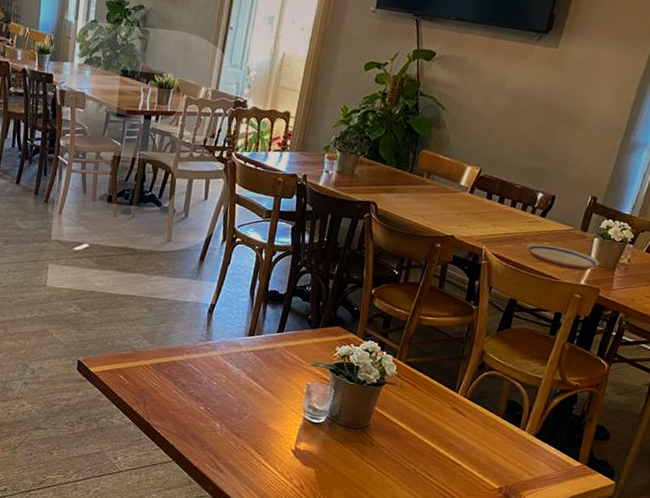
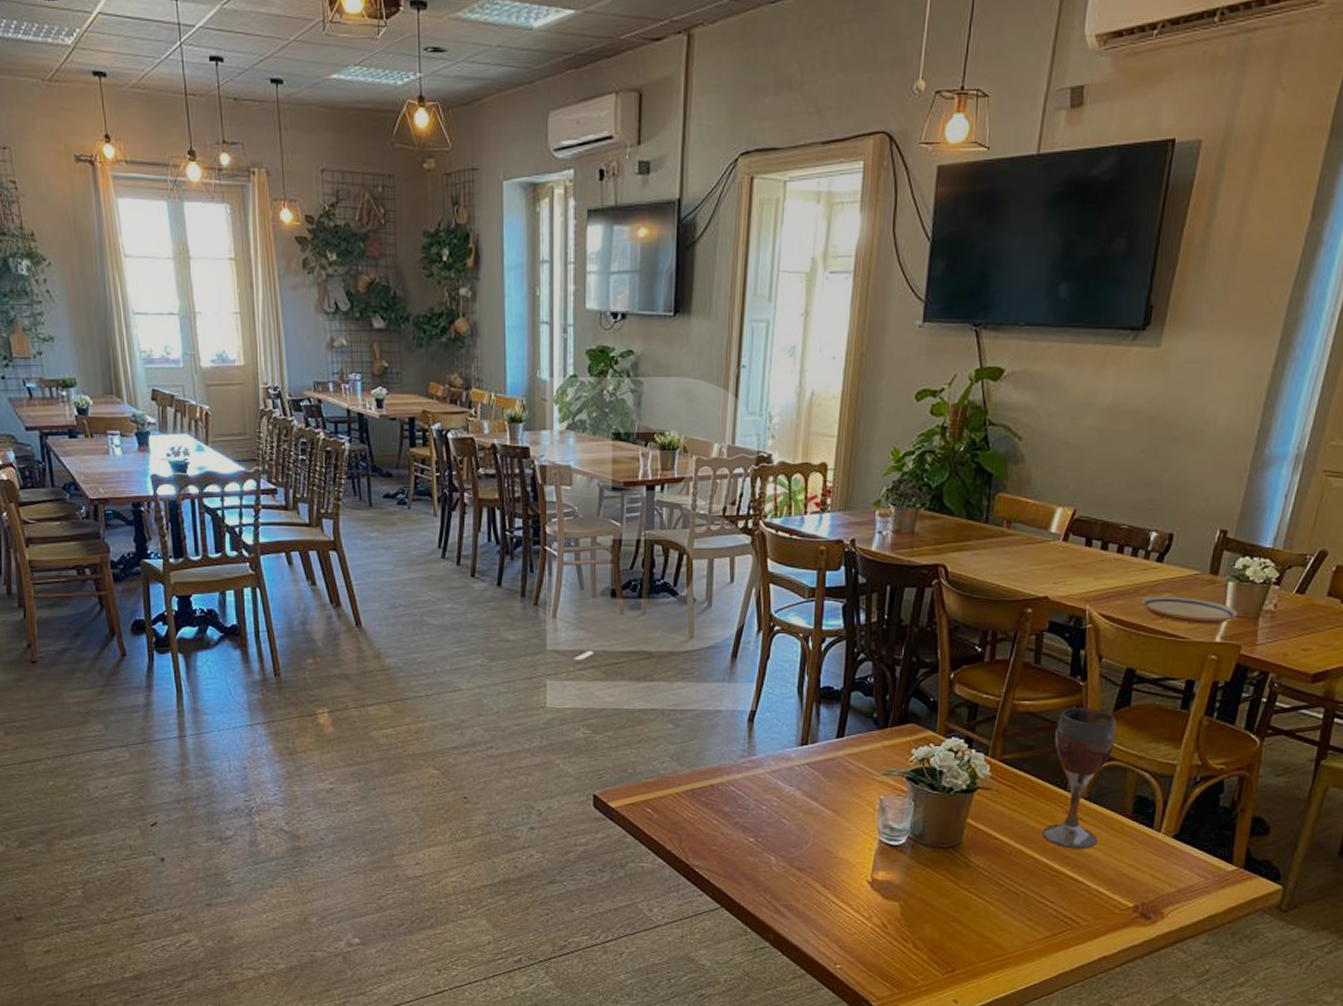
cup: none [432,325,499,439] -> present [1041,708,1117,849]

